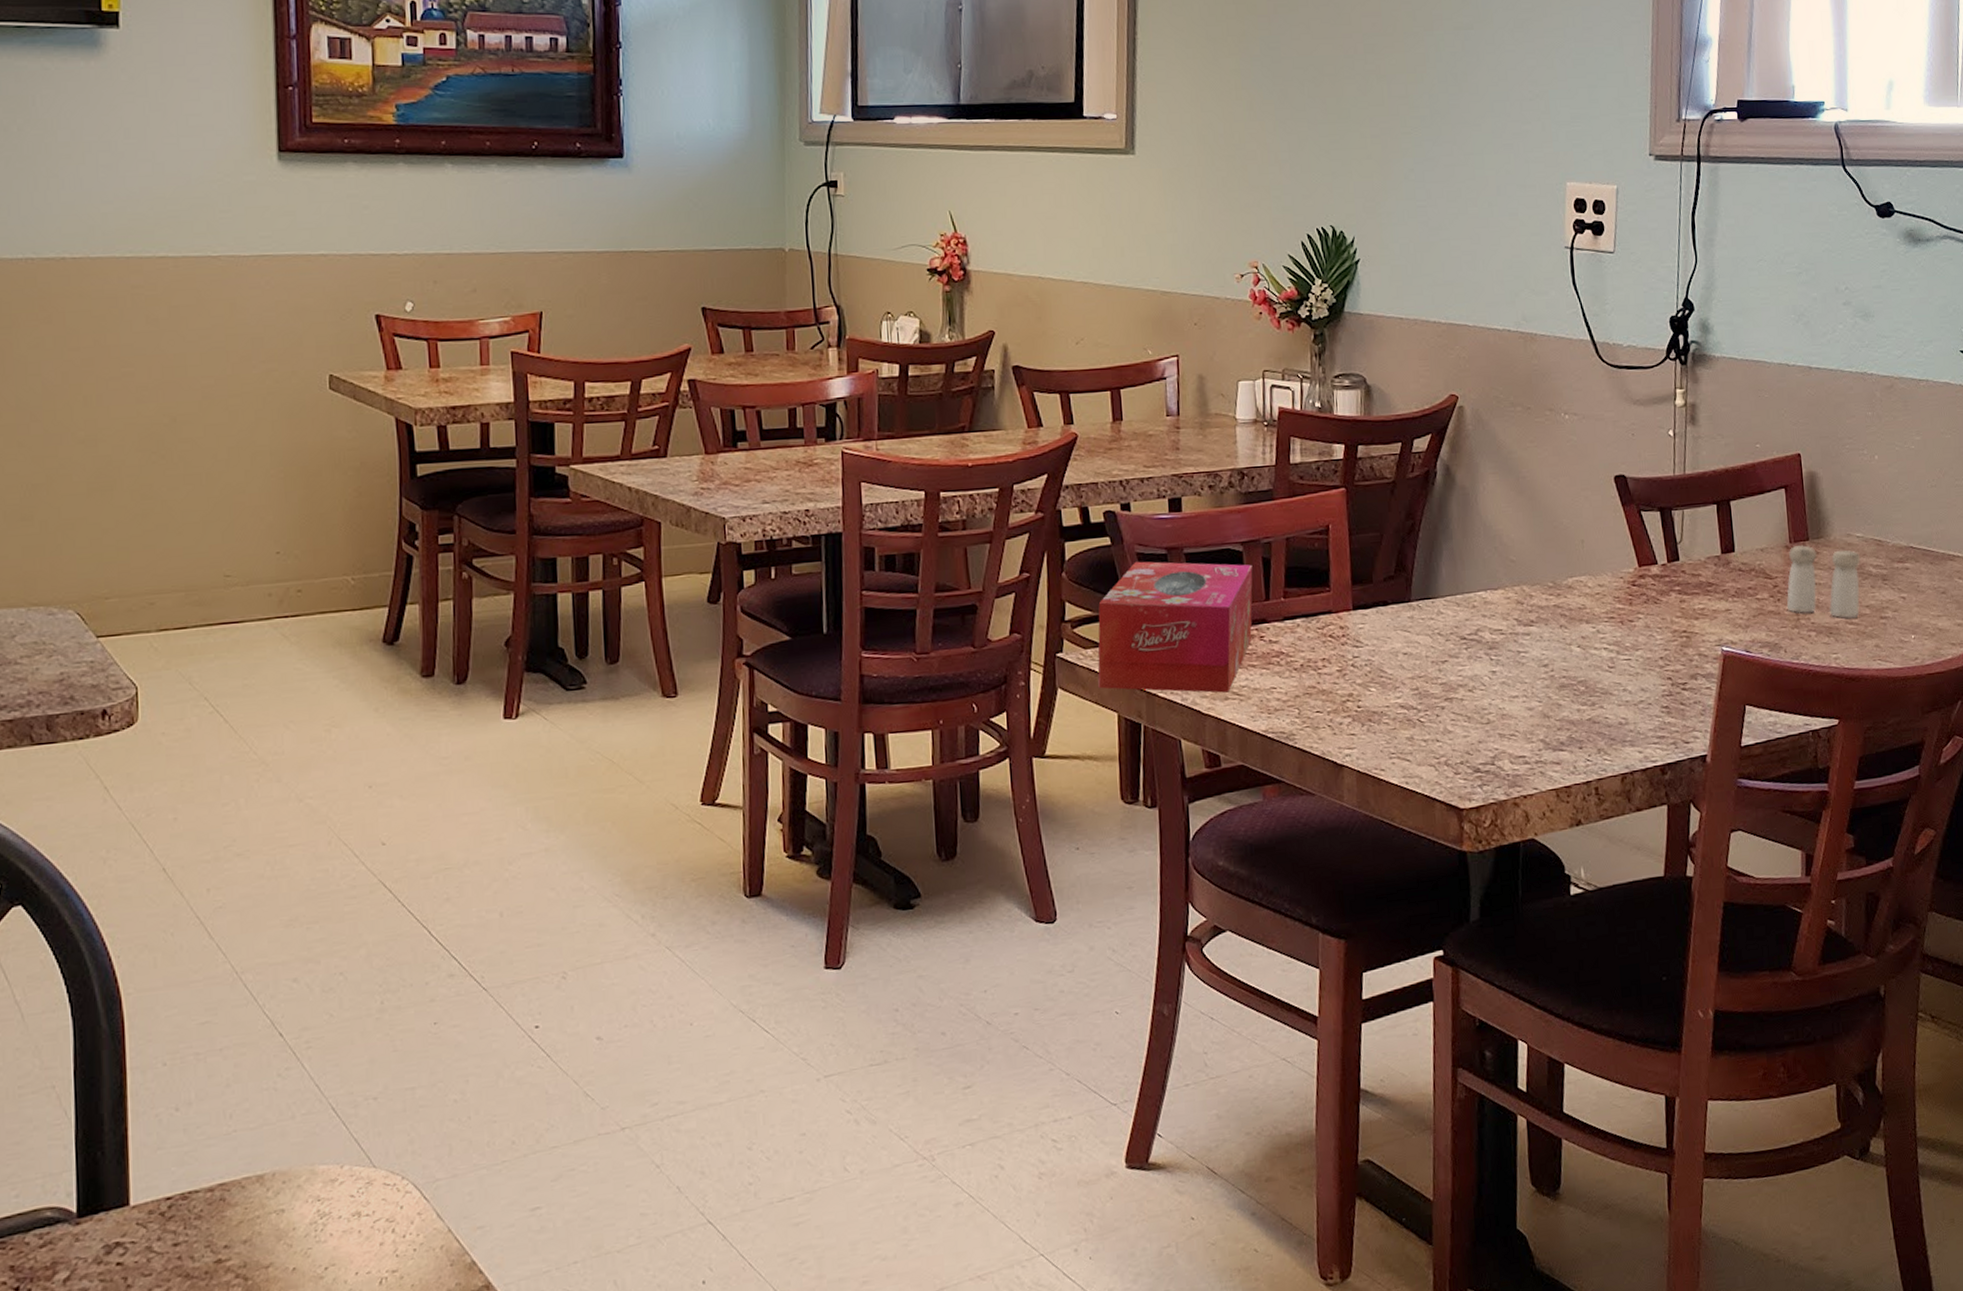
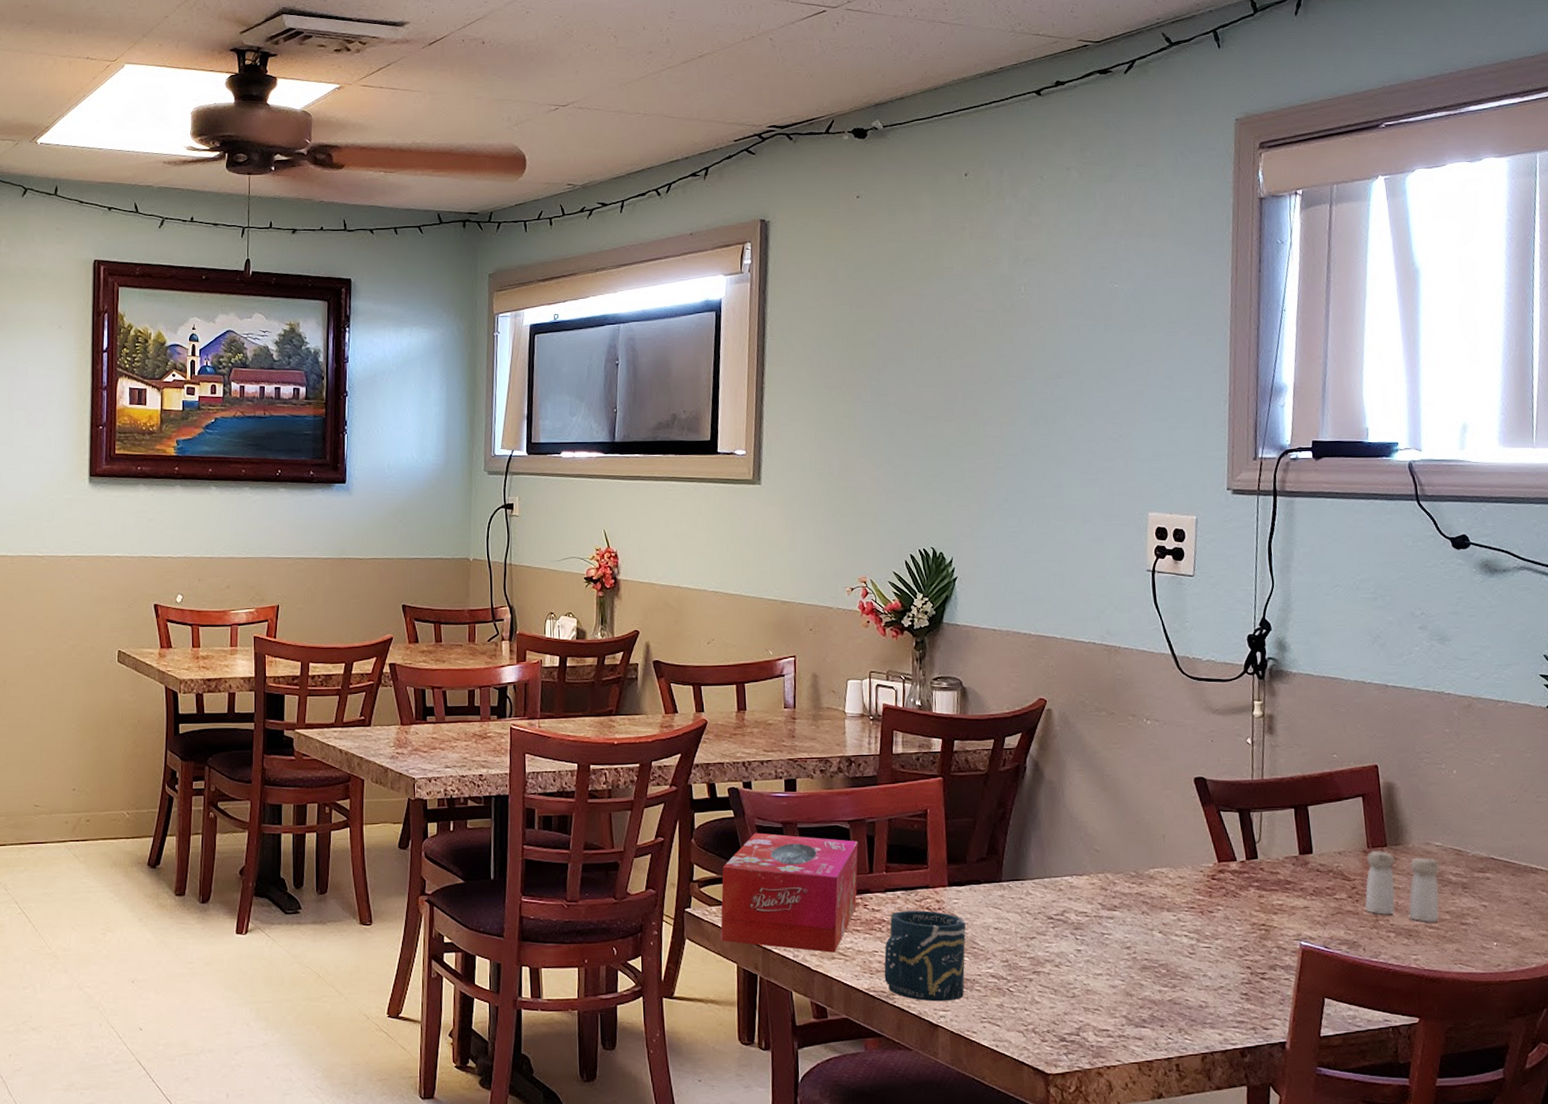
cup: none [1283,638,1373,740] -> present [884,910,966,1002]

